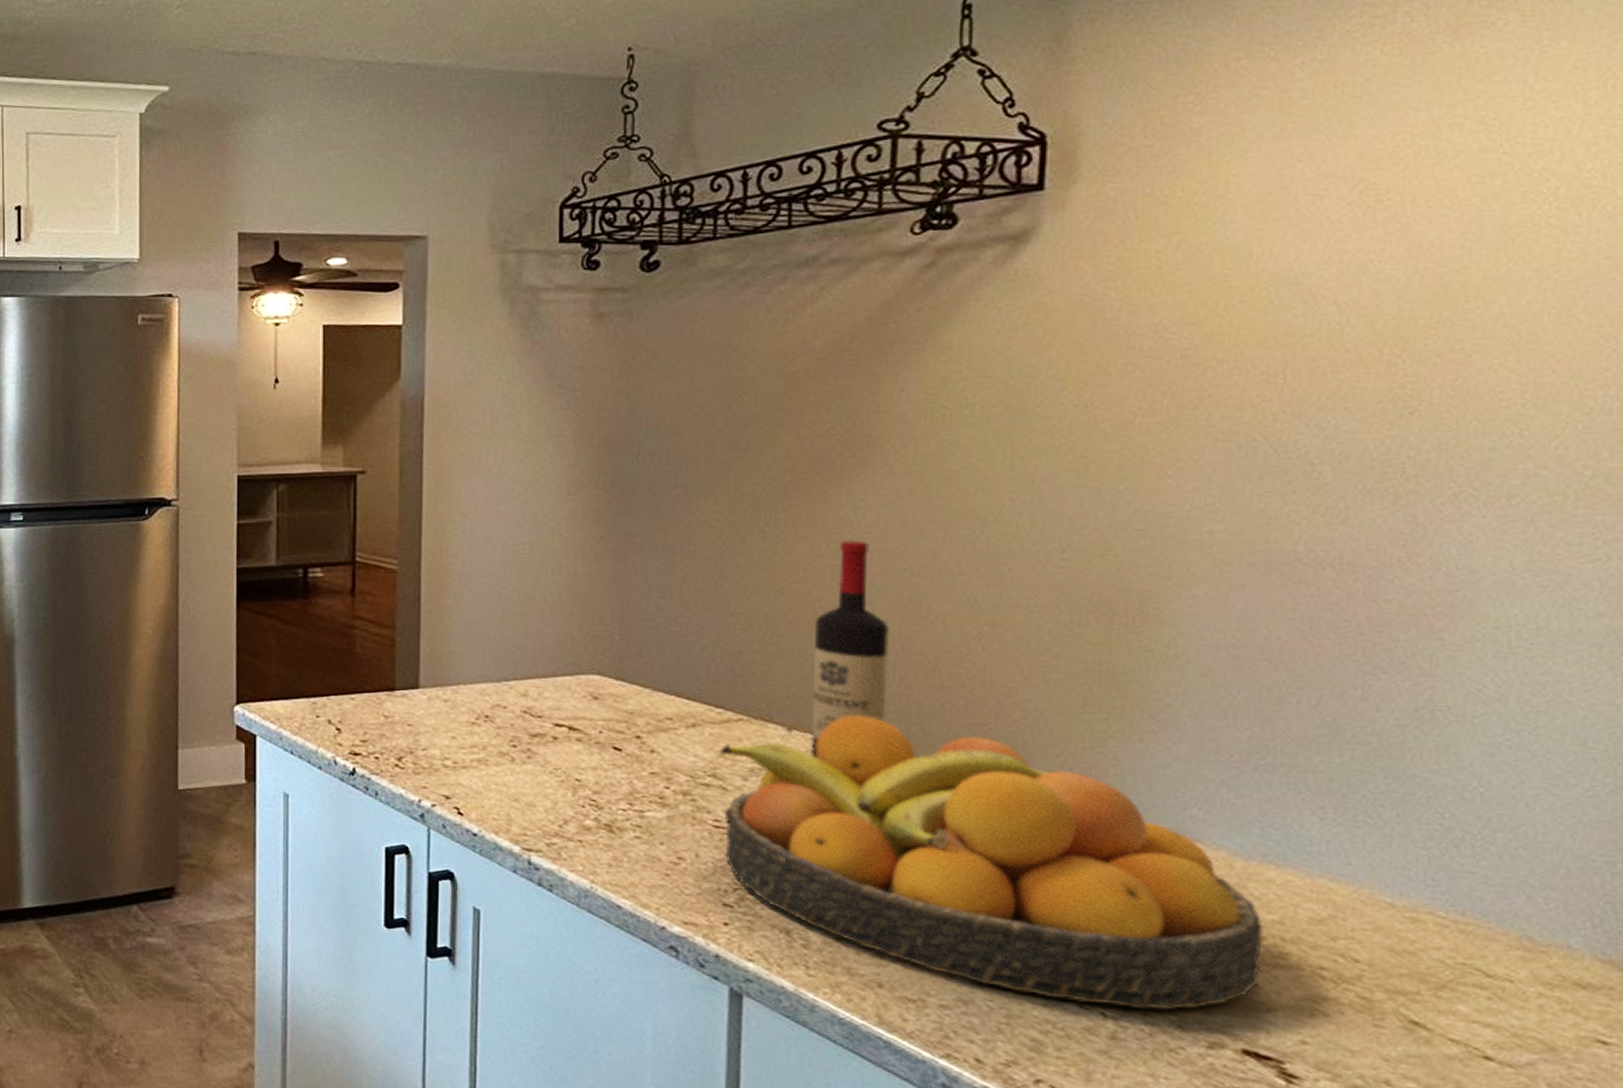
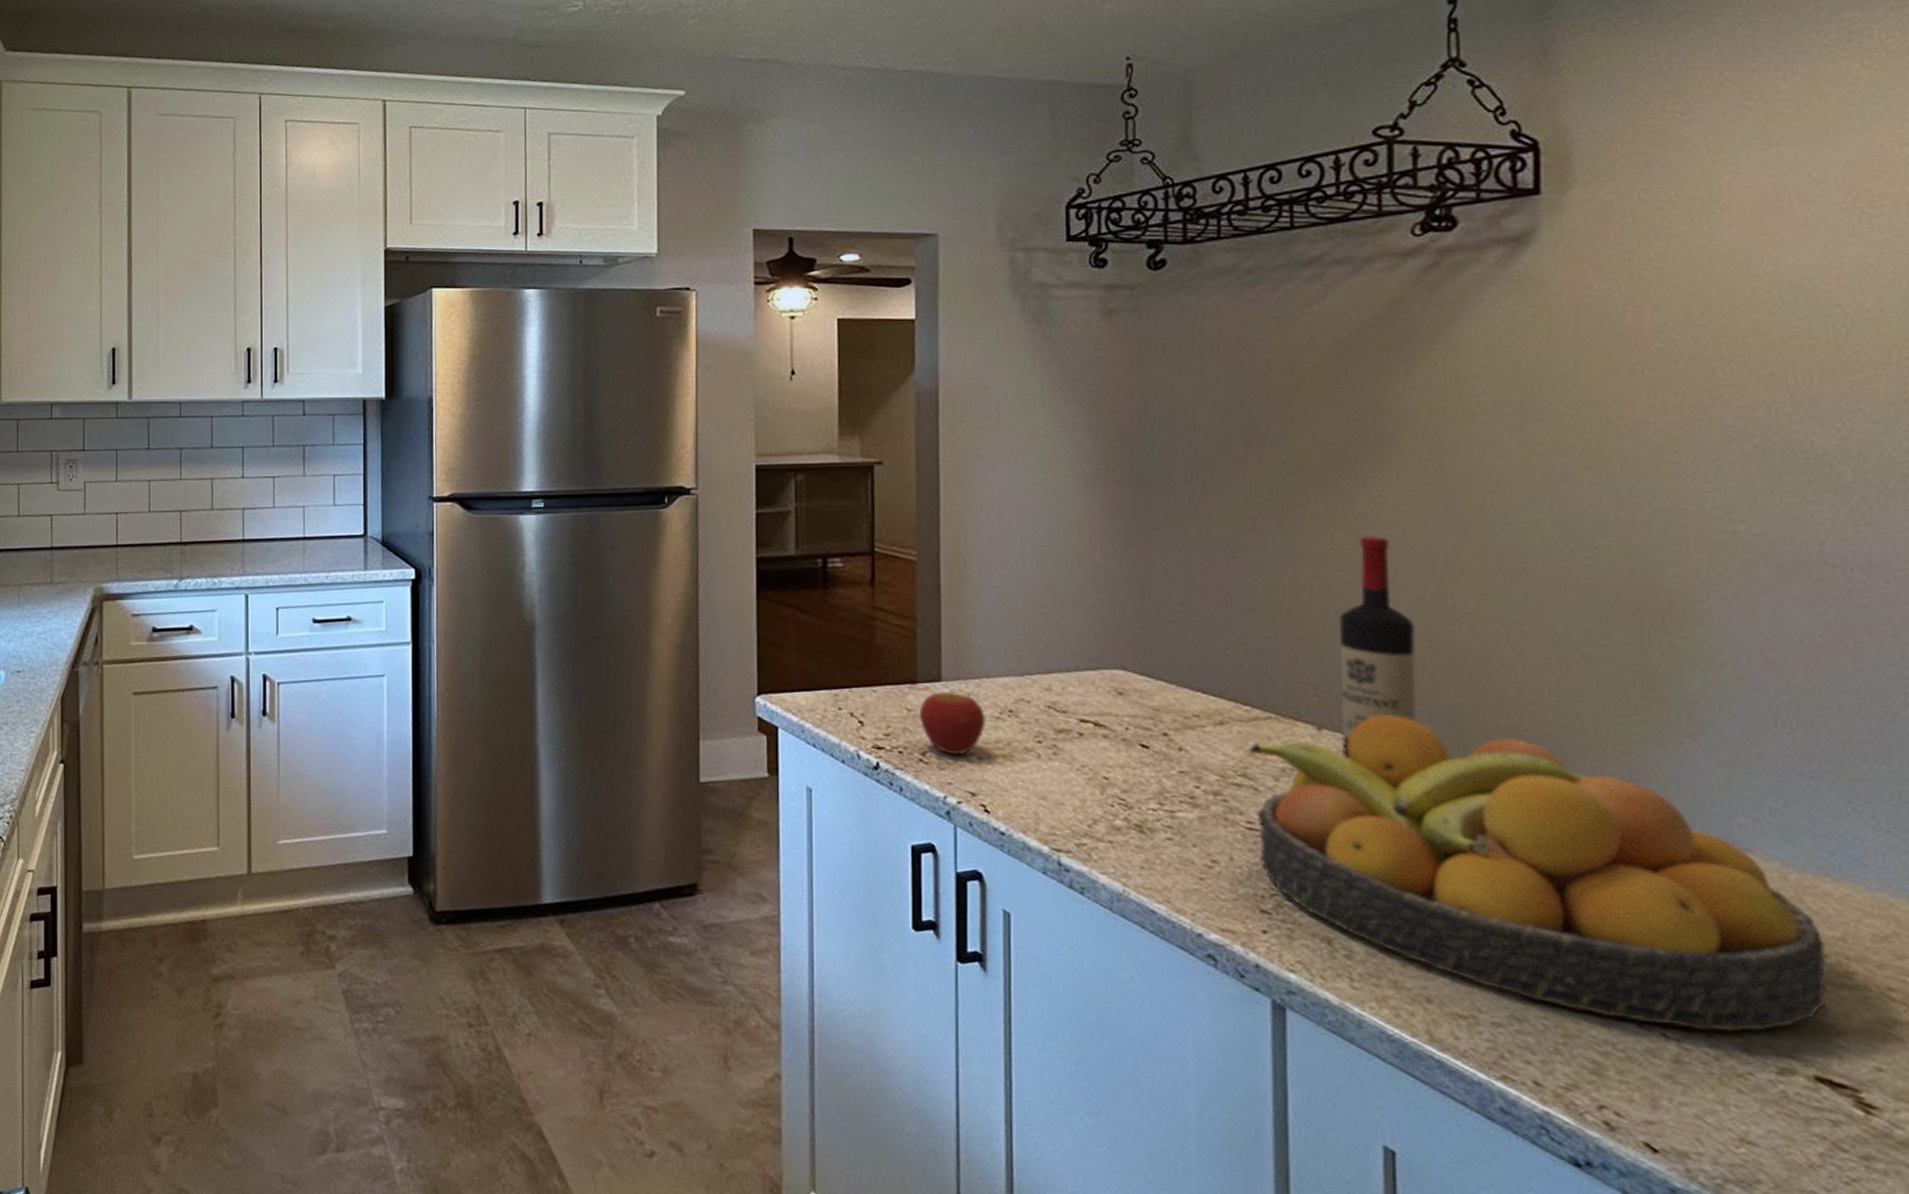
apple: none [395,698,463,759] -> present [918,691,987,754]

